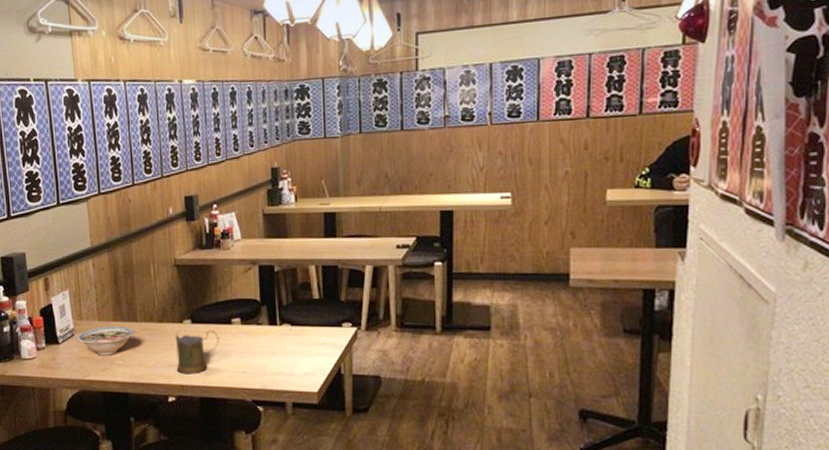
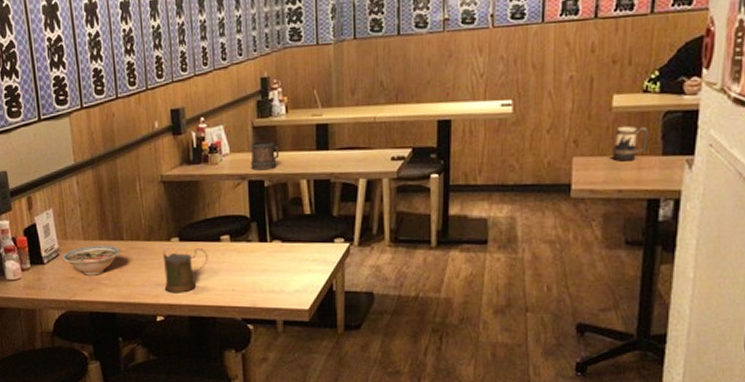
beer mug: none [261,227,289,256] -> present [250,140,280,171]
beer mug: none [607,219,641,253] -> present [612,125,648,162]

